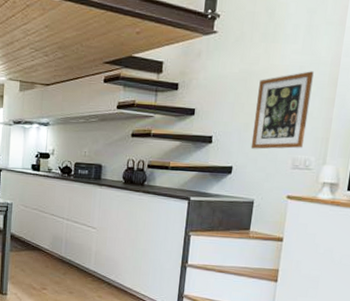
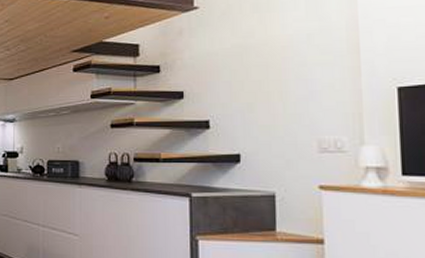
wall art: present [251,71,314,149] -> none [259,38,330,132]

